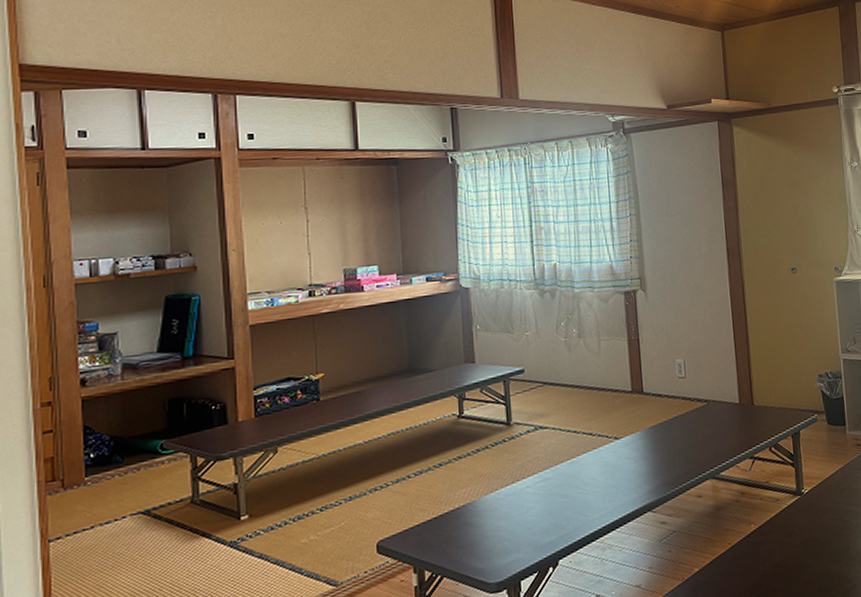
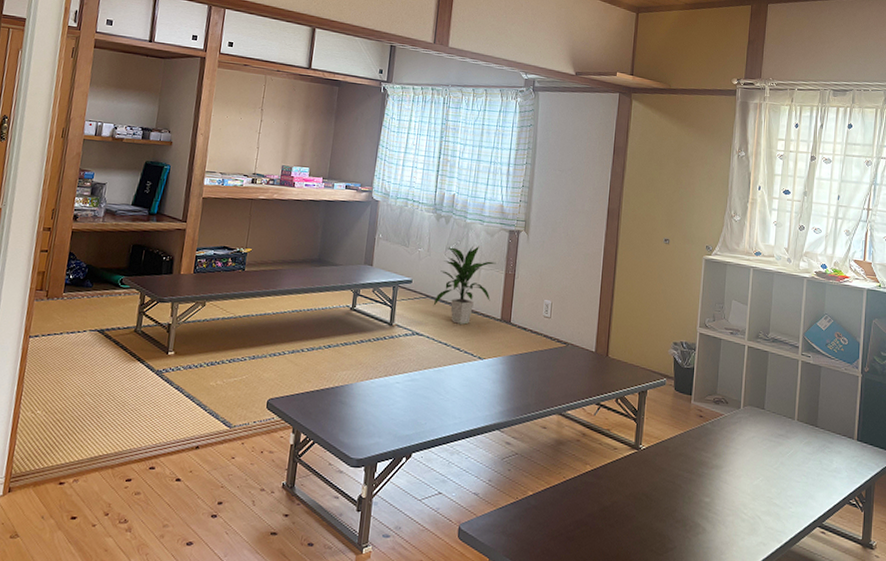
indoor plant: none [553,316,617,407] -> present [433,245,497,325]

